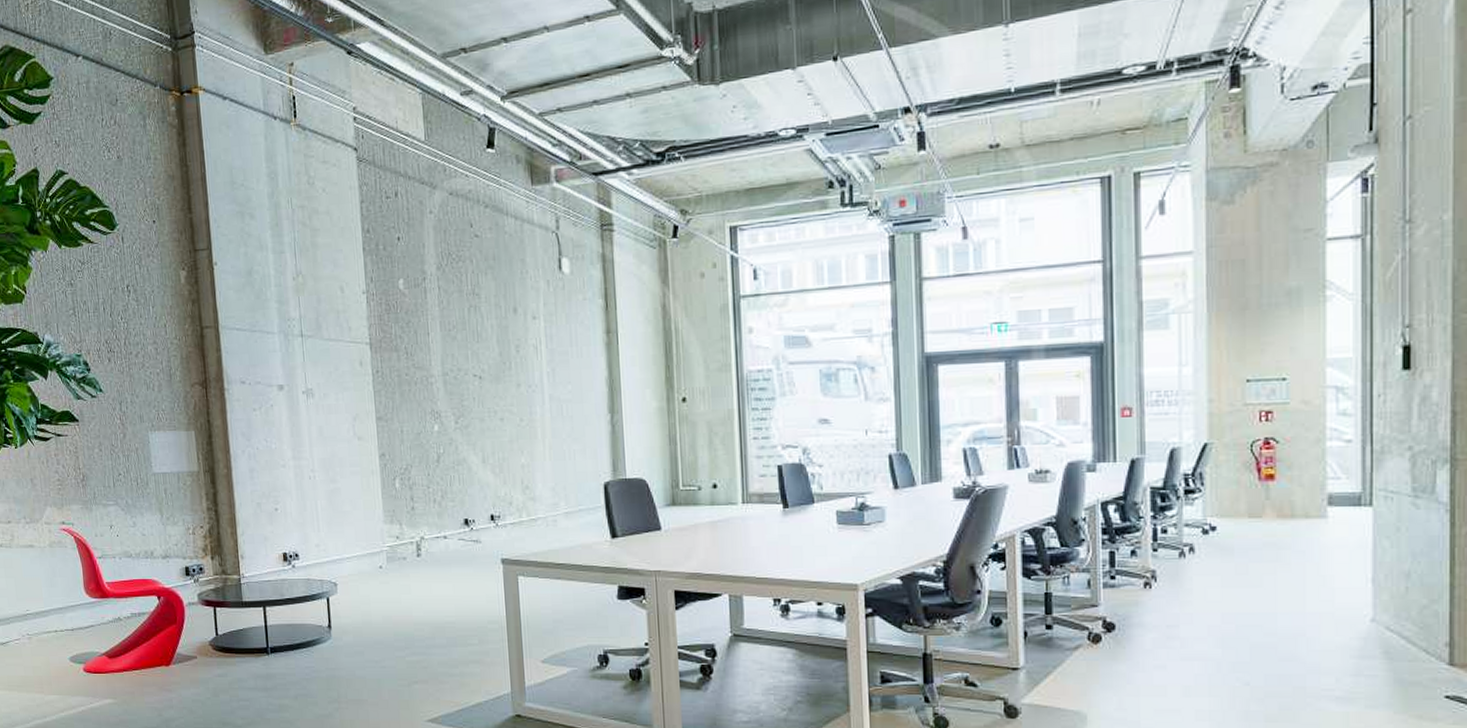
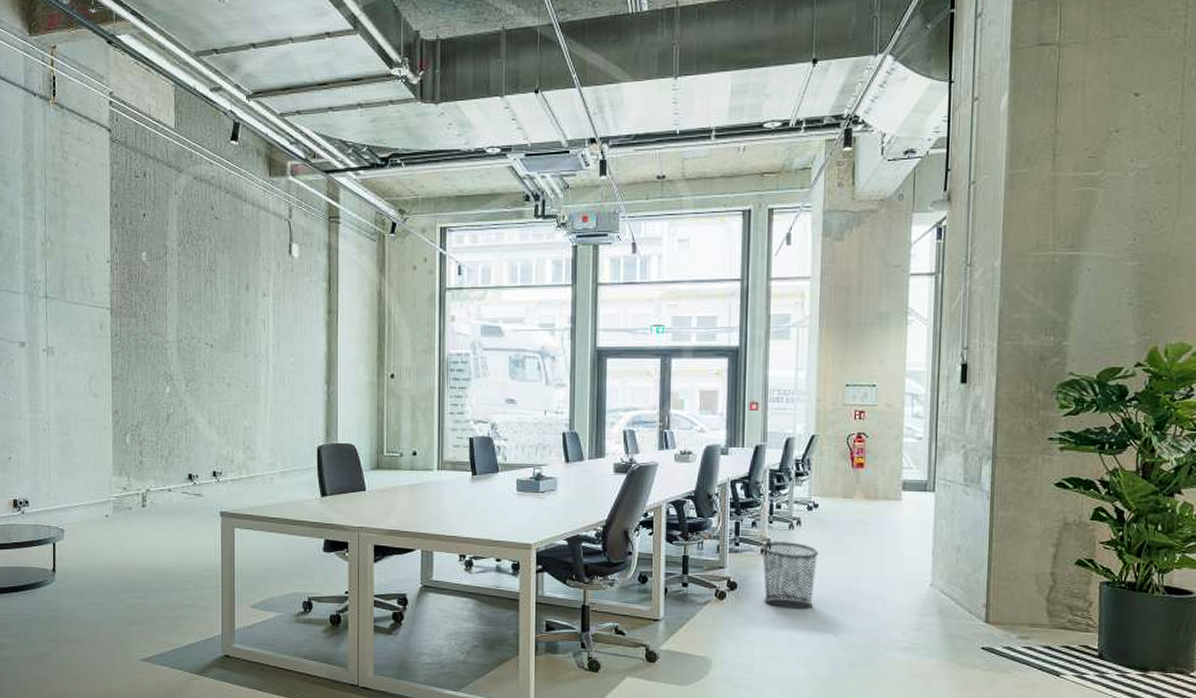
waste bin: none [1145,572,1219,654] -> present [762,540,818,610]

